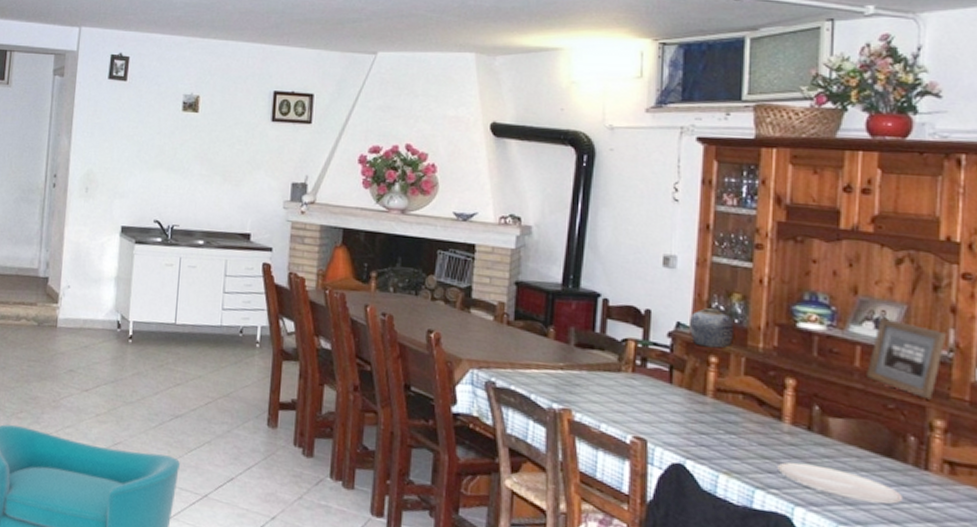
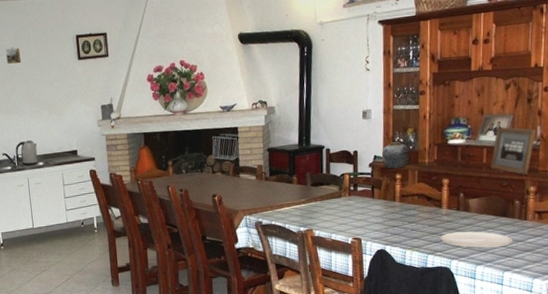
kettle: none [171,209,200,242] -> present [15,140,38,166]

